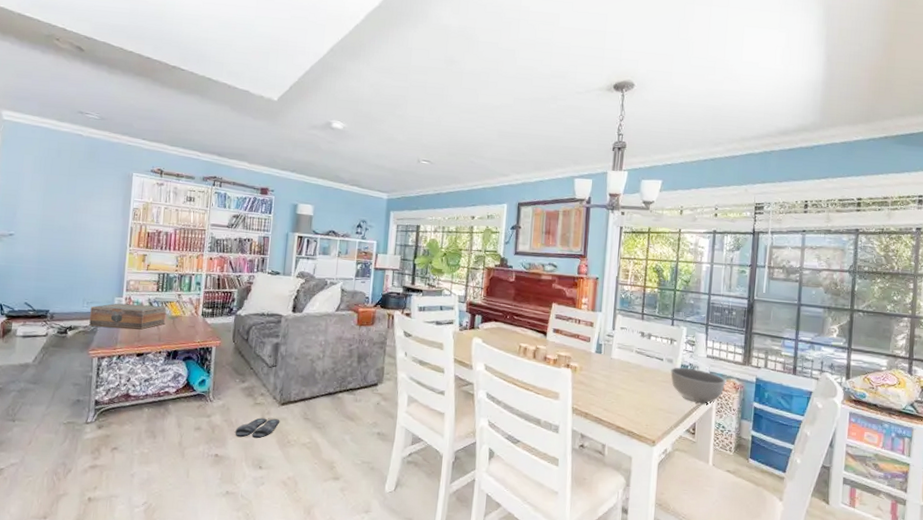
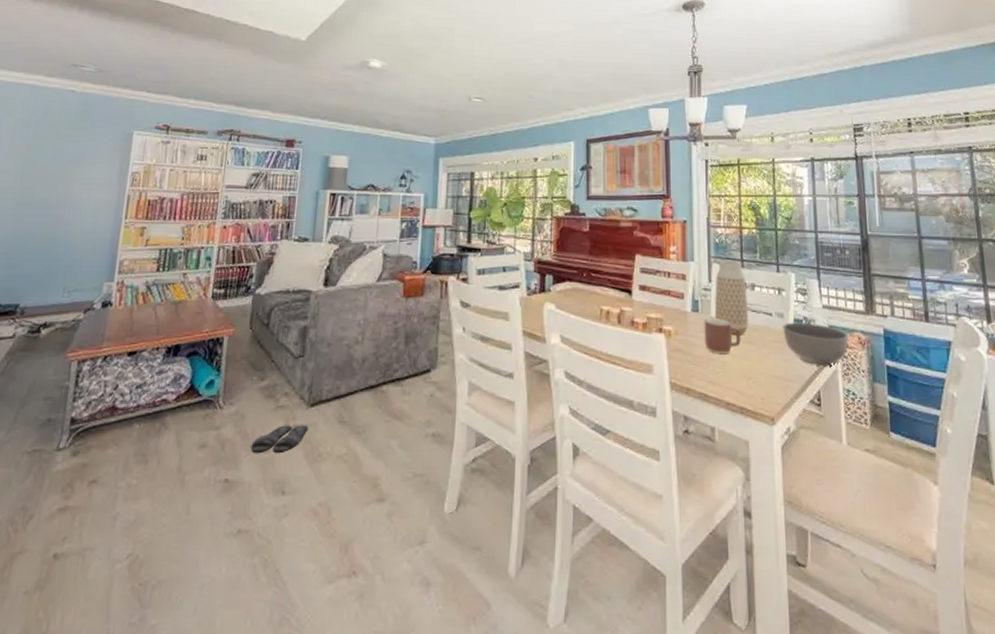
decorative box: present [88,303,166,330] -> none [68,289,168,322]
mug: none [604,359,635,389] -> present [704,318,741,354]
vase: none [614,313,644,375] -> present [714,261,749,335]

